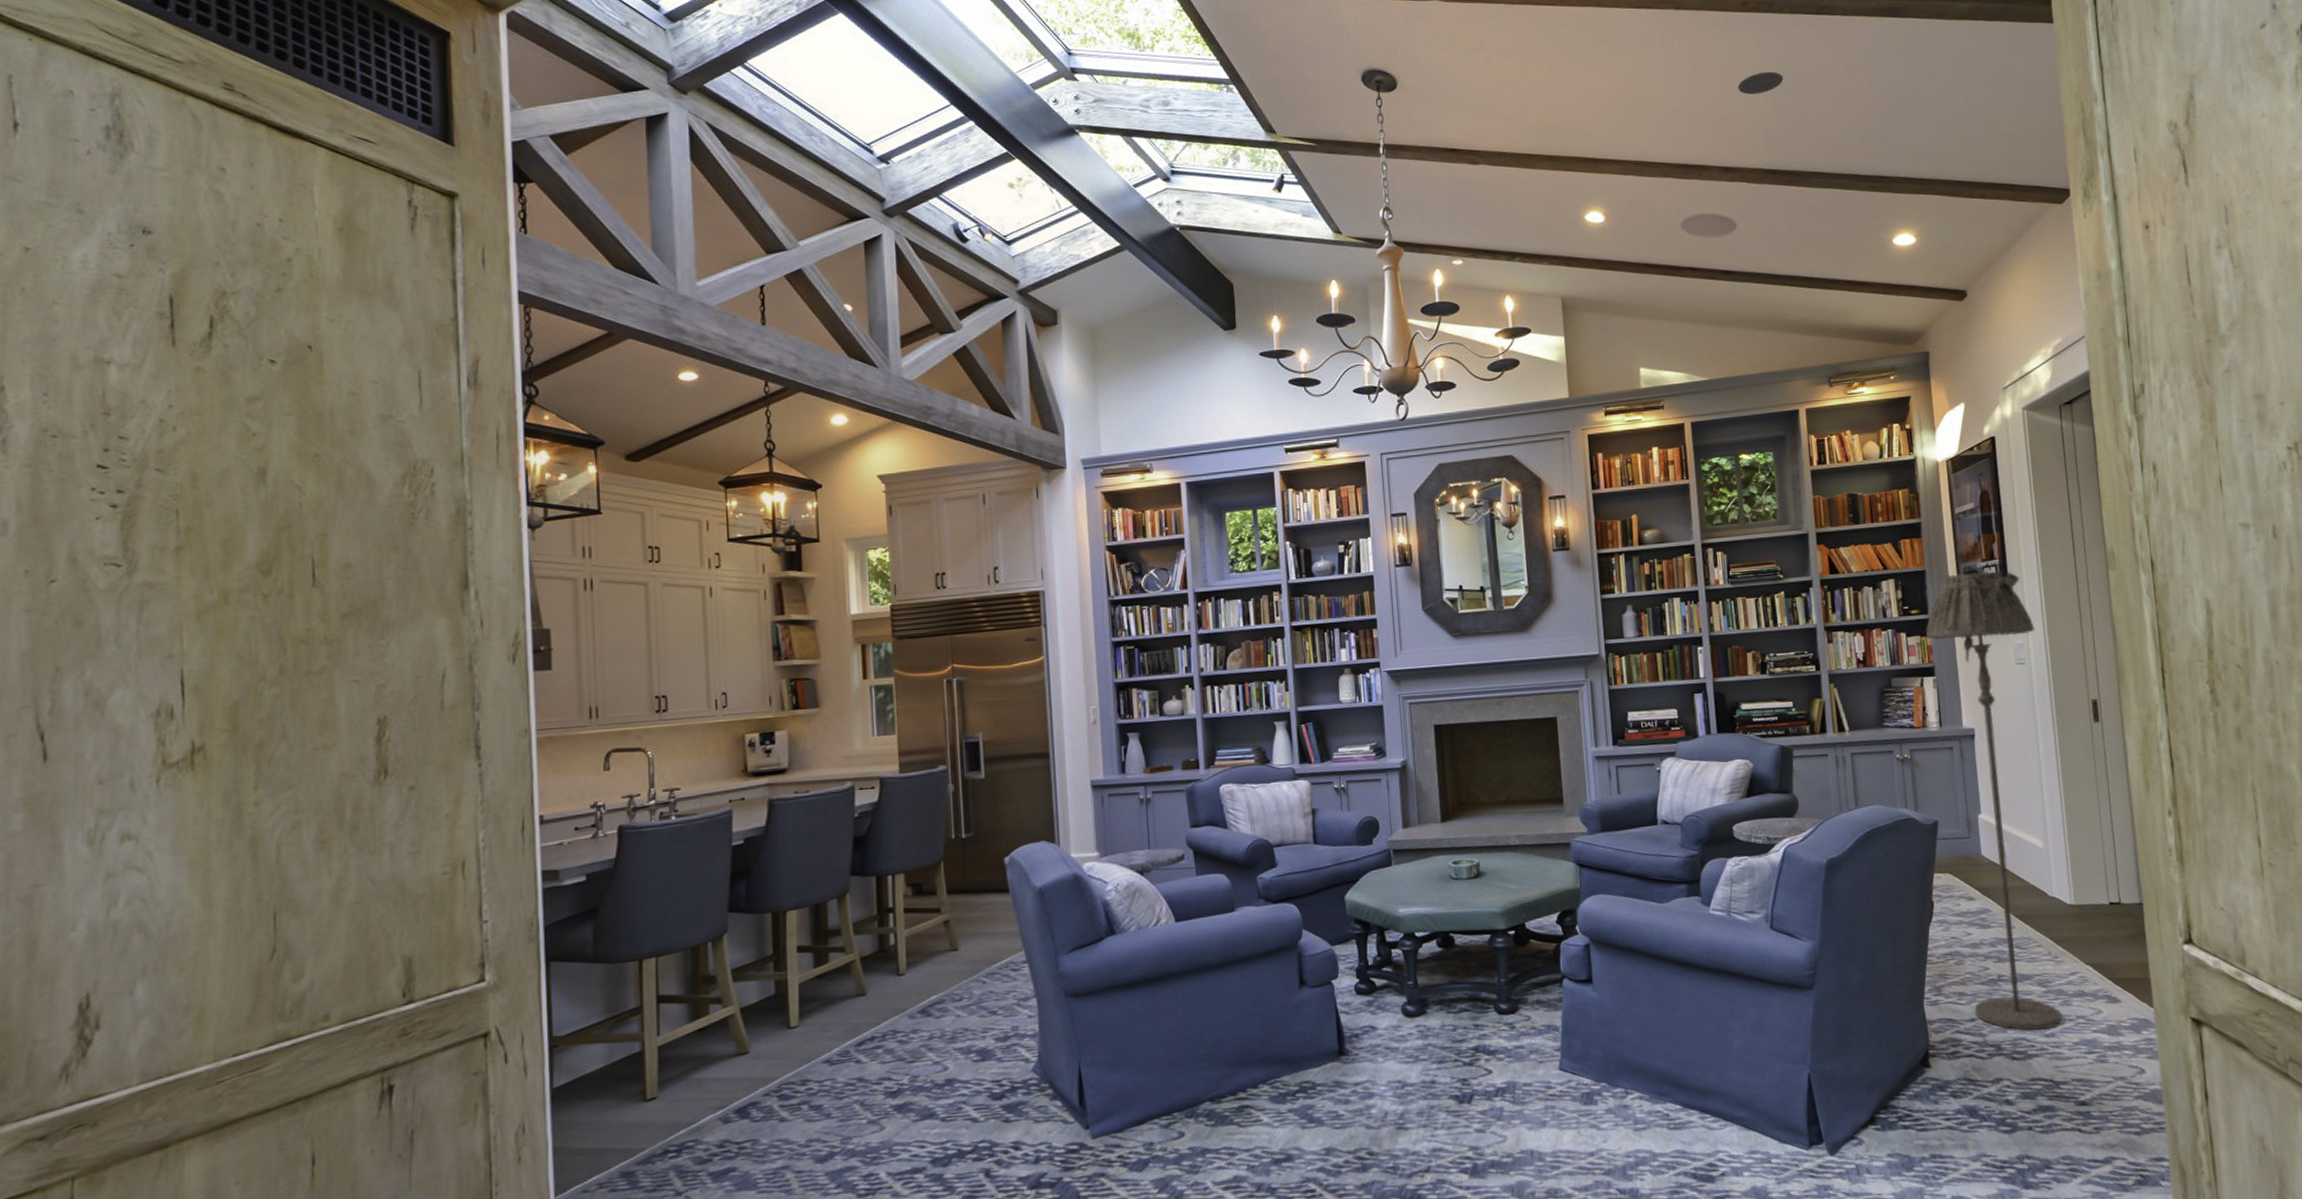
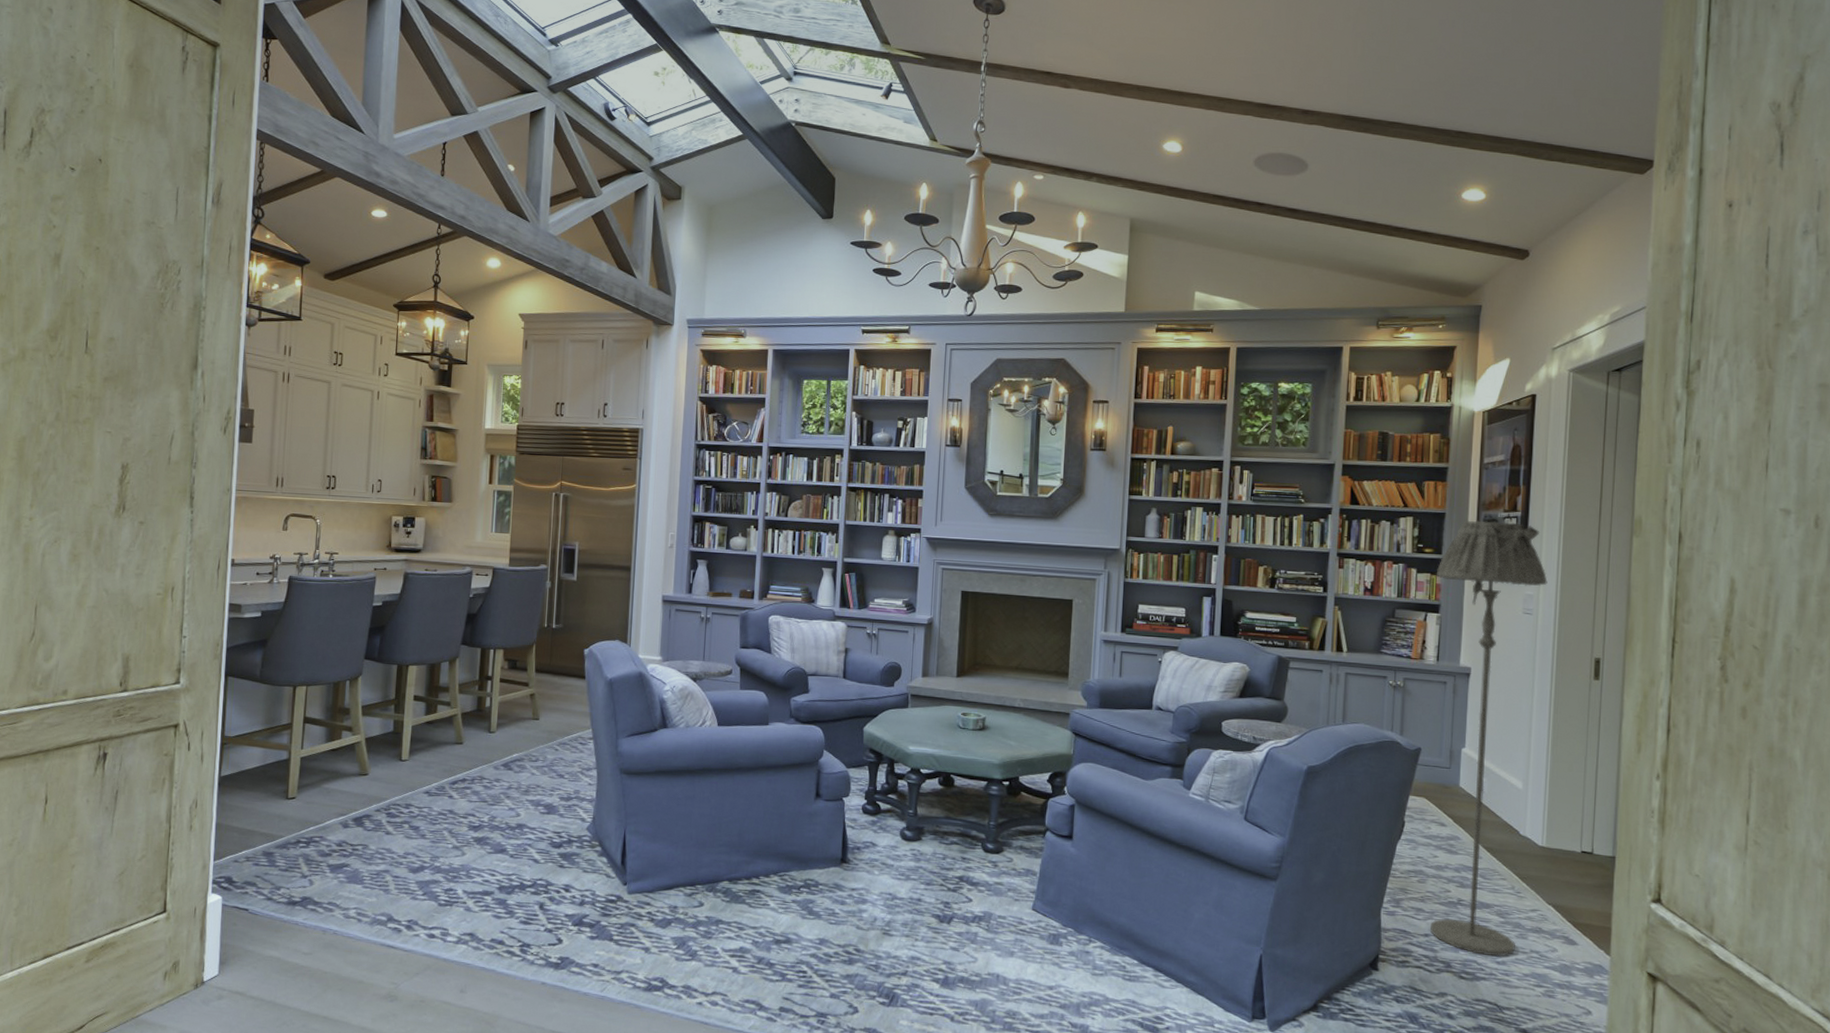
recessed light: present [1737,71,1784,95] -> none [1329,21,1376,43]

